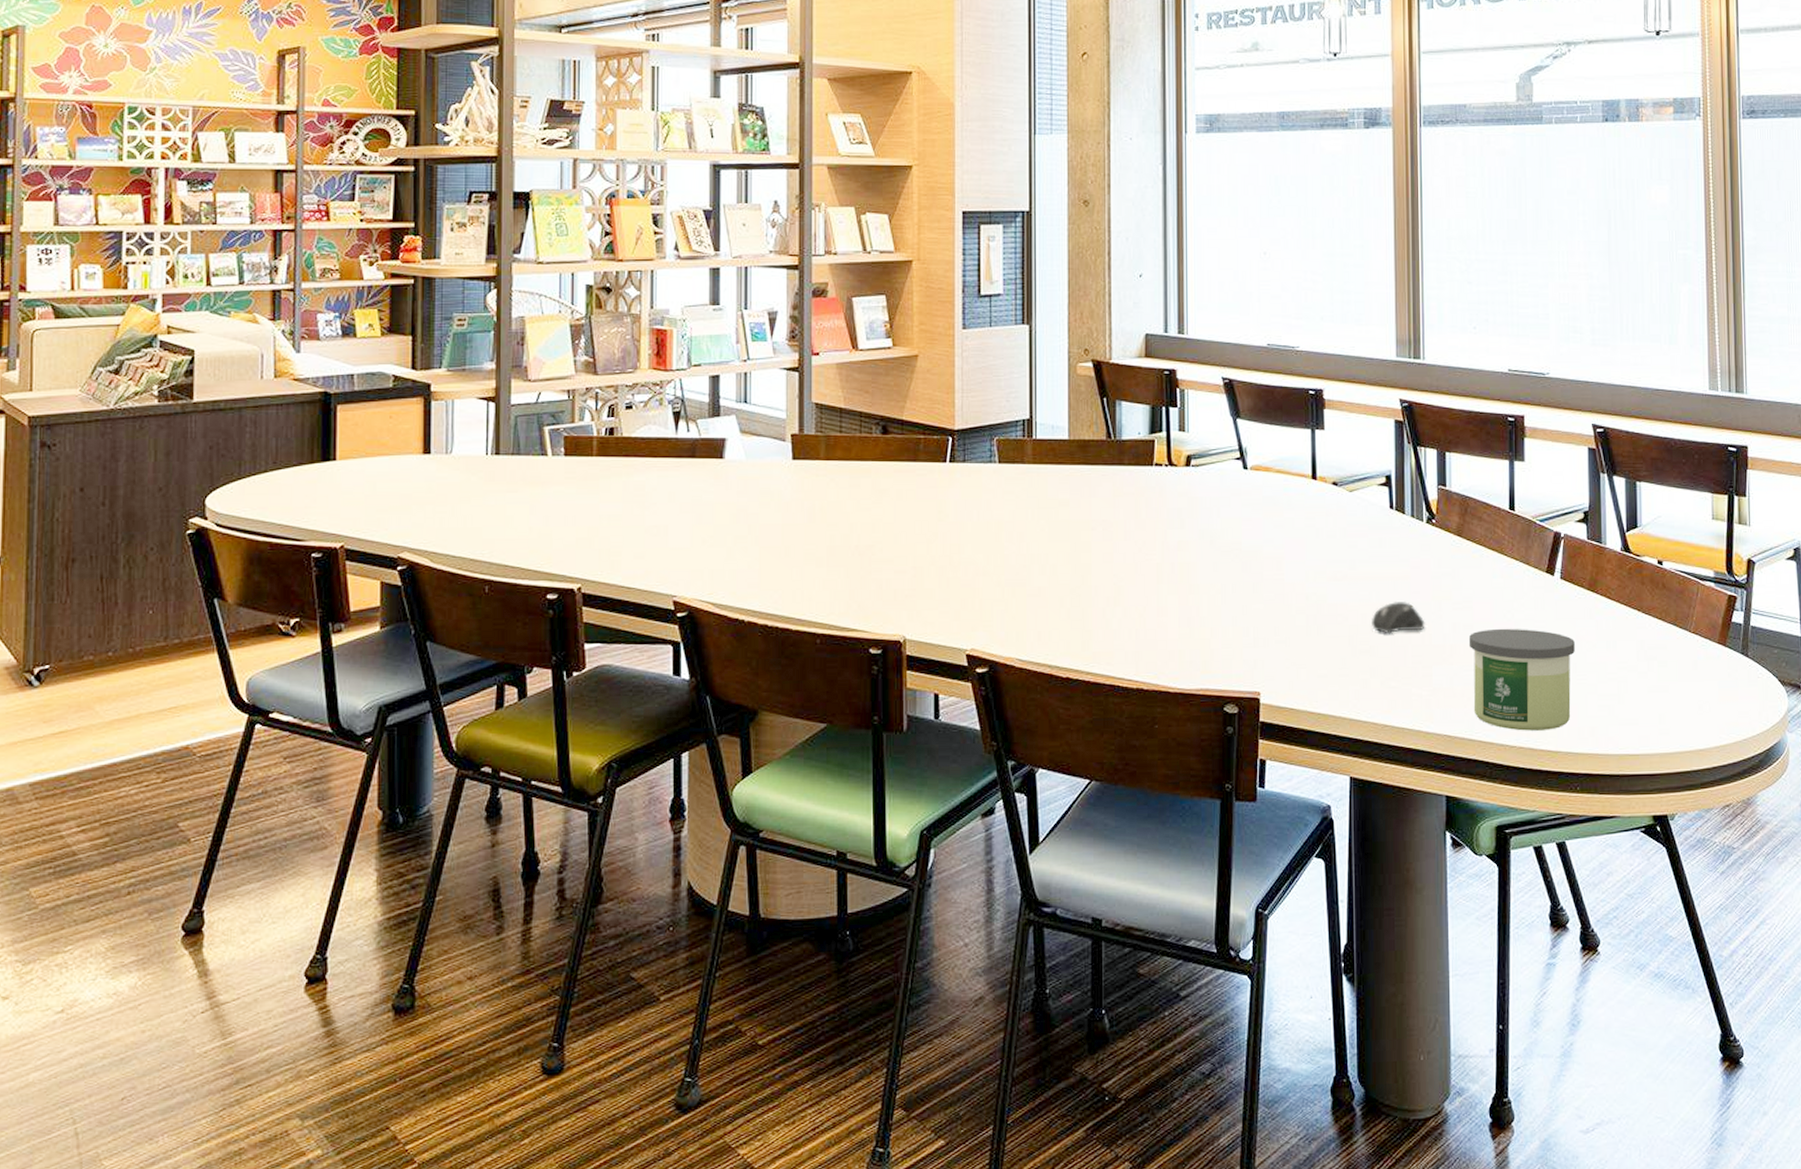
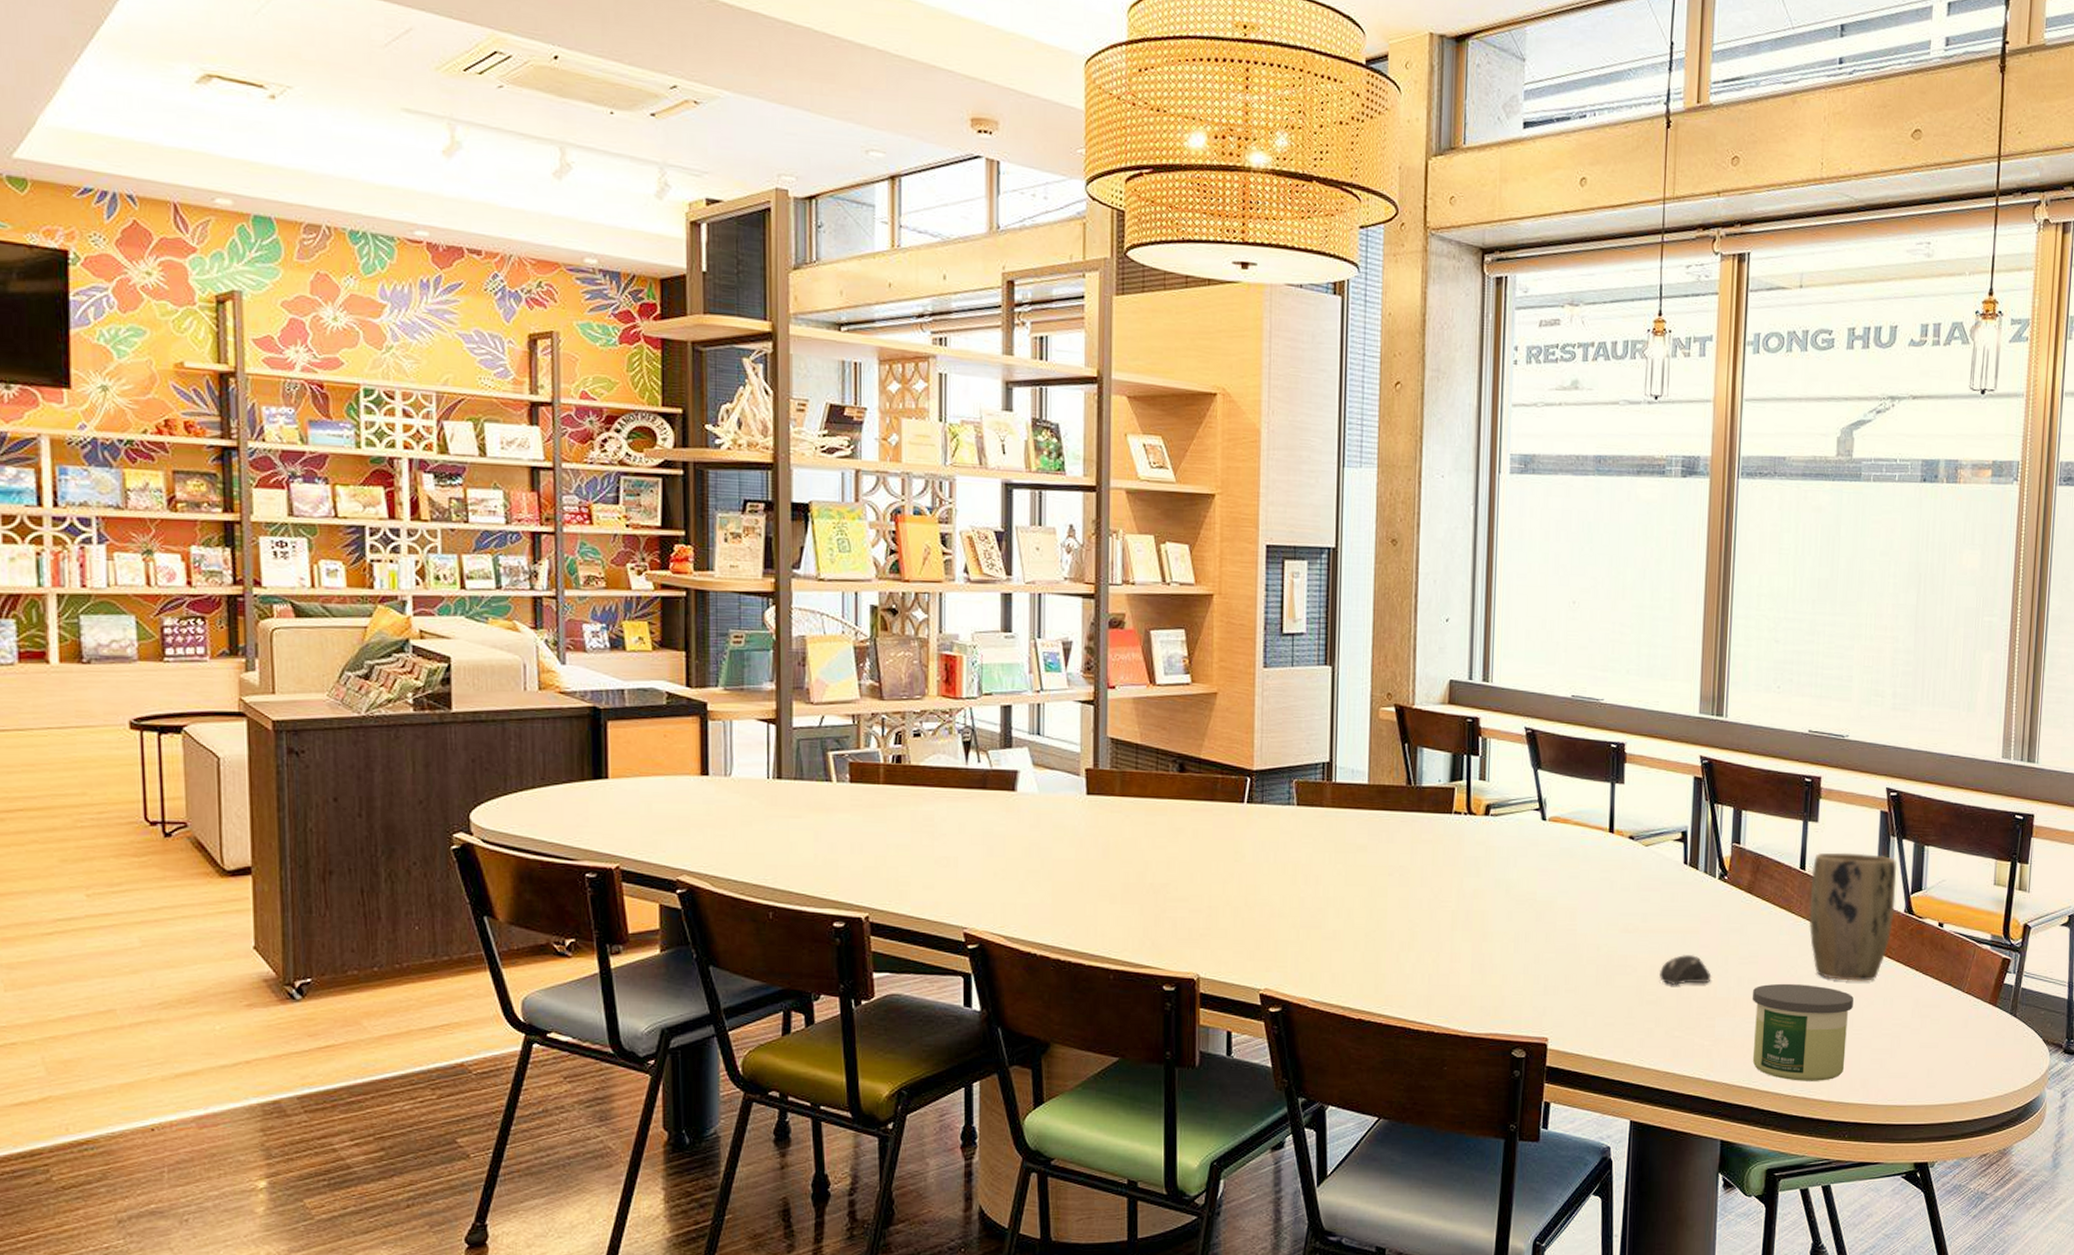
plant pot: none [1521,491,1611,624] -> present [1809,852,1897,981]

